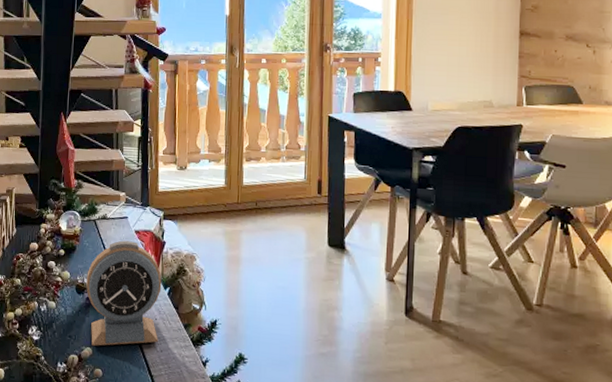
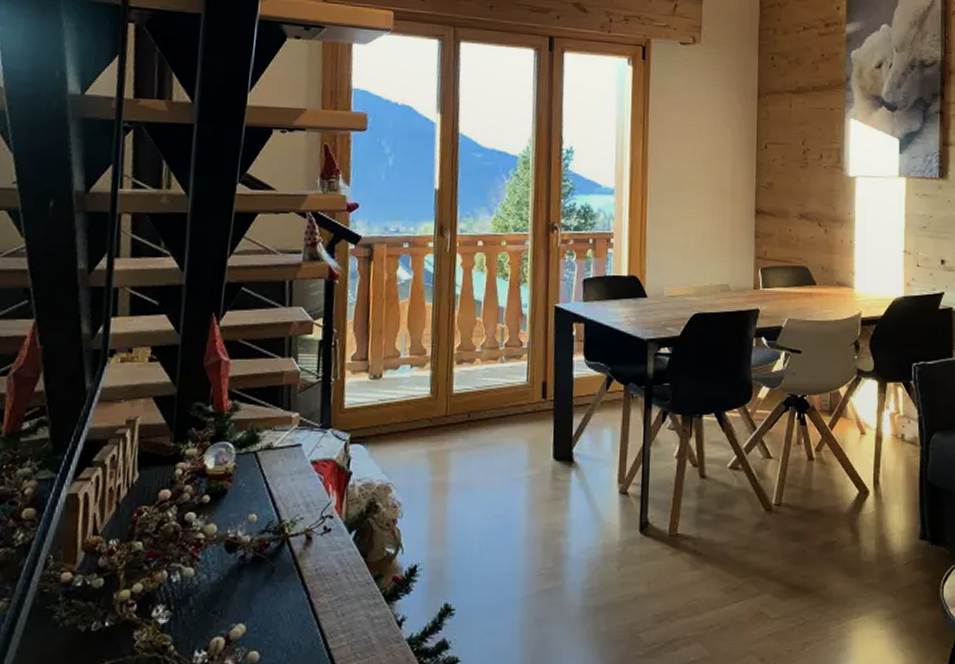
alarm clock: present [86,240,162,346] -> none [240,475,346,620]

